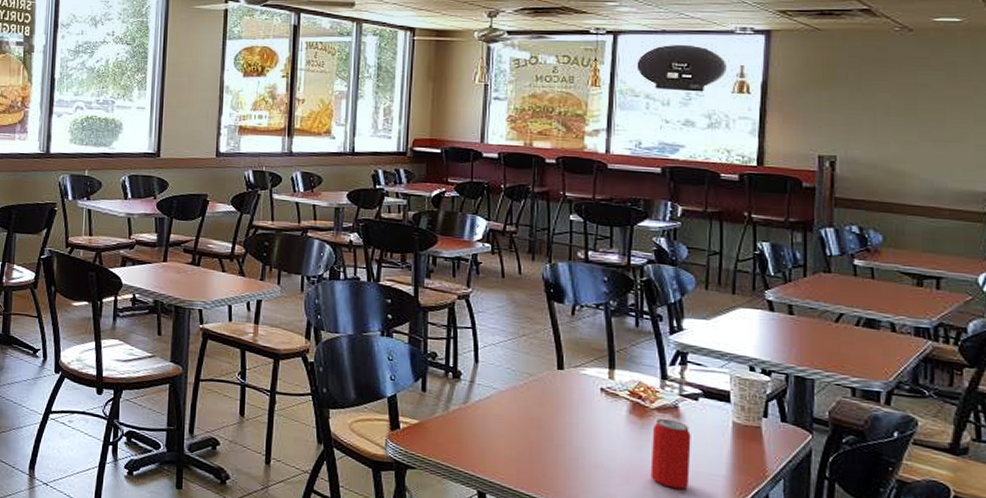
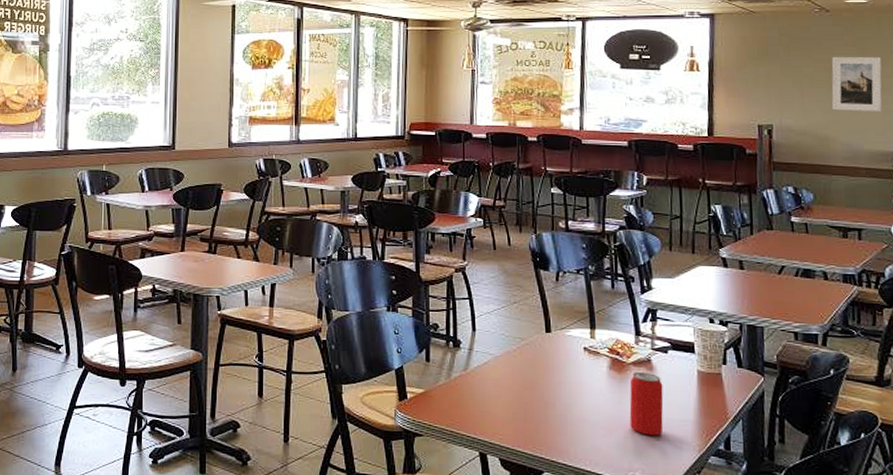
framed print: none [910,81,976,146] -> present [831,56,882,111]

